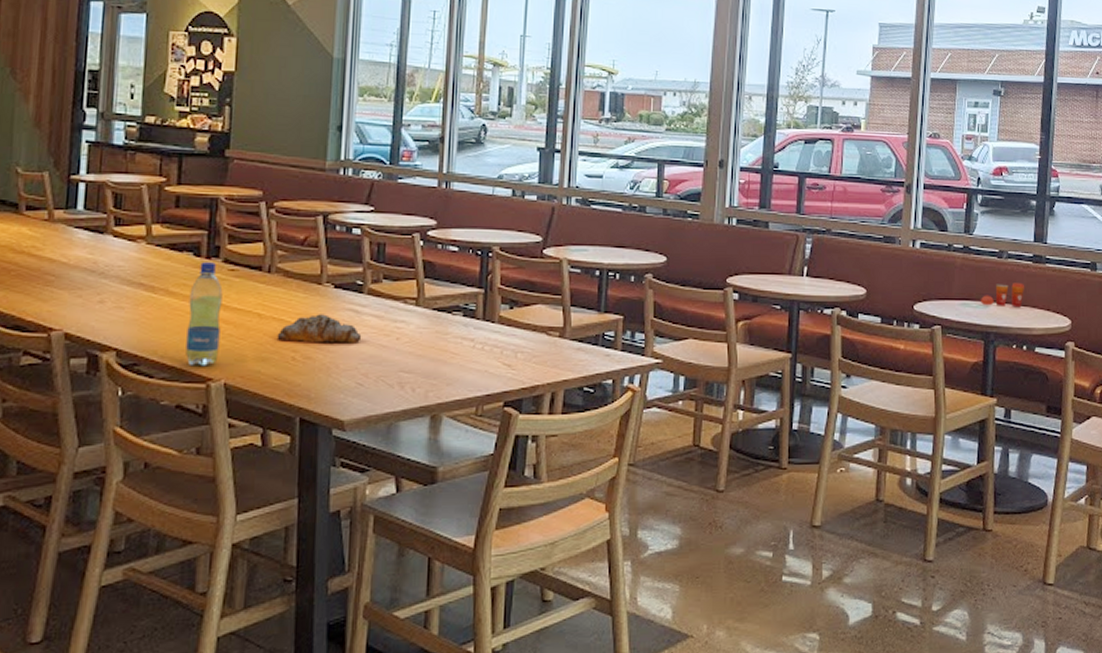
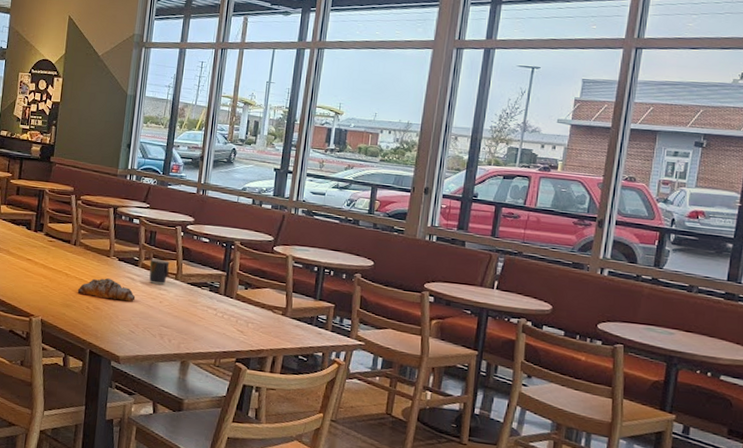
bottle: present [185,262,223,367] -> none [17,234,44,306]
mug: none [379,281,407,315] -> present [149,259,170,285]
beverage cup: present [980,282,1025,308] -> none [665,314,714,338]

